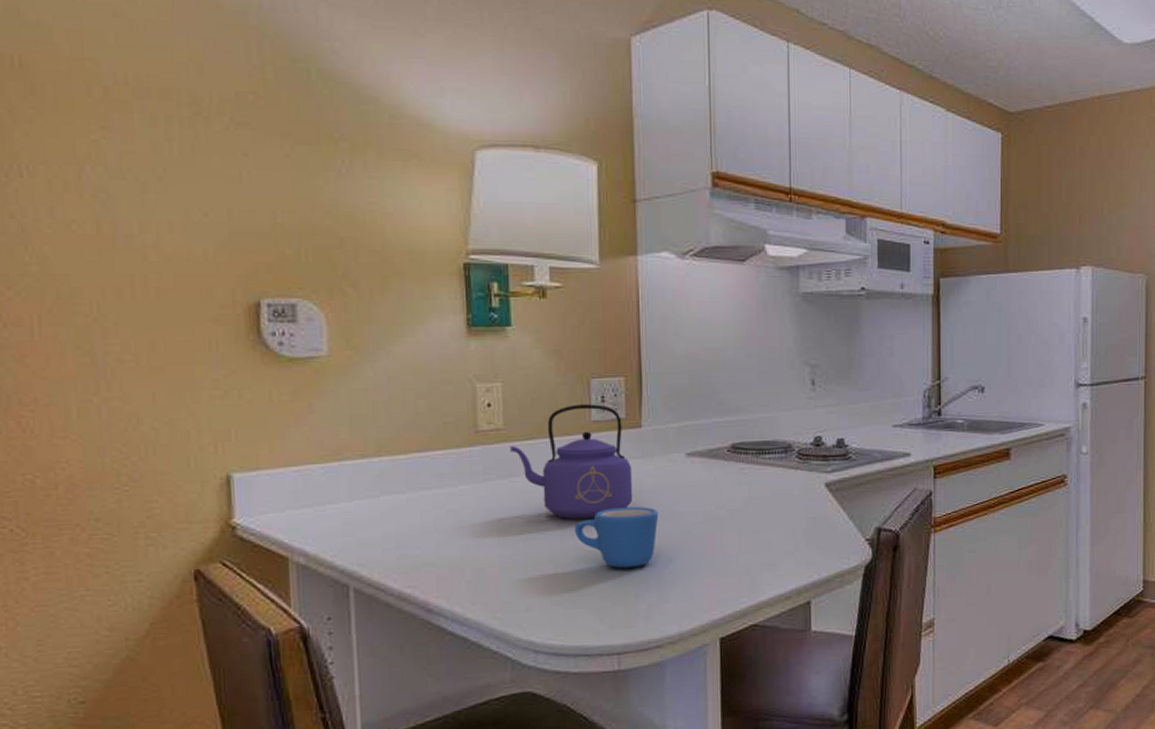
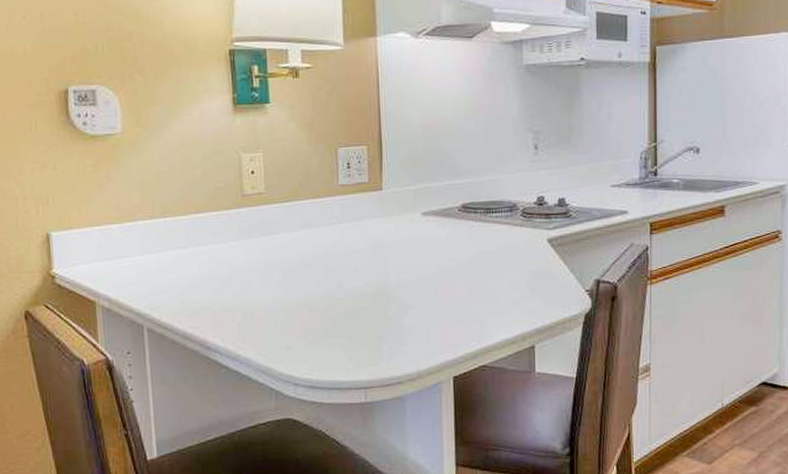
kettle: present [510,404,633,520] -> none [271,170,376,272]
mug: present [575,507,659,569] -> none [326,260,399,314]

